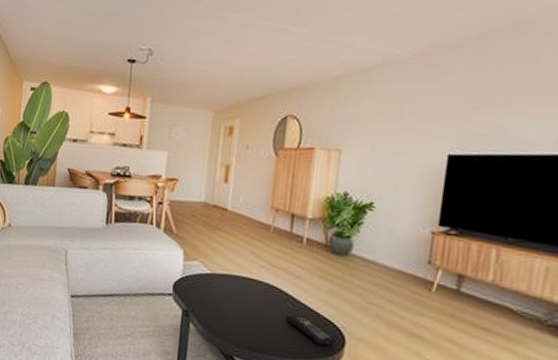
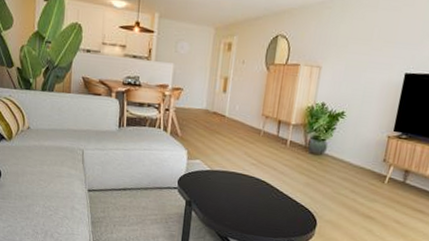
remote control: present [286,314,337,346] -> none [271,203,310,227]

